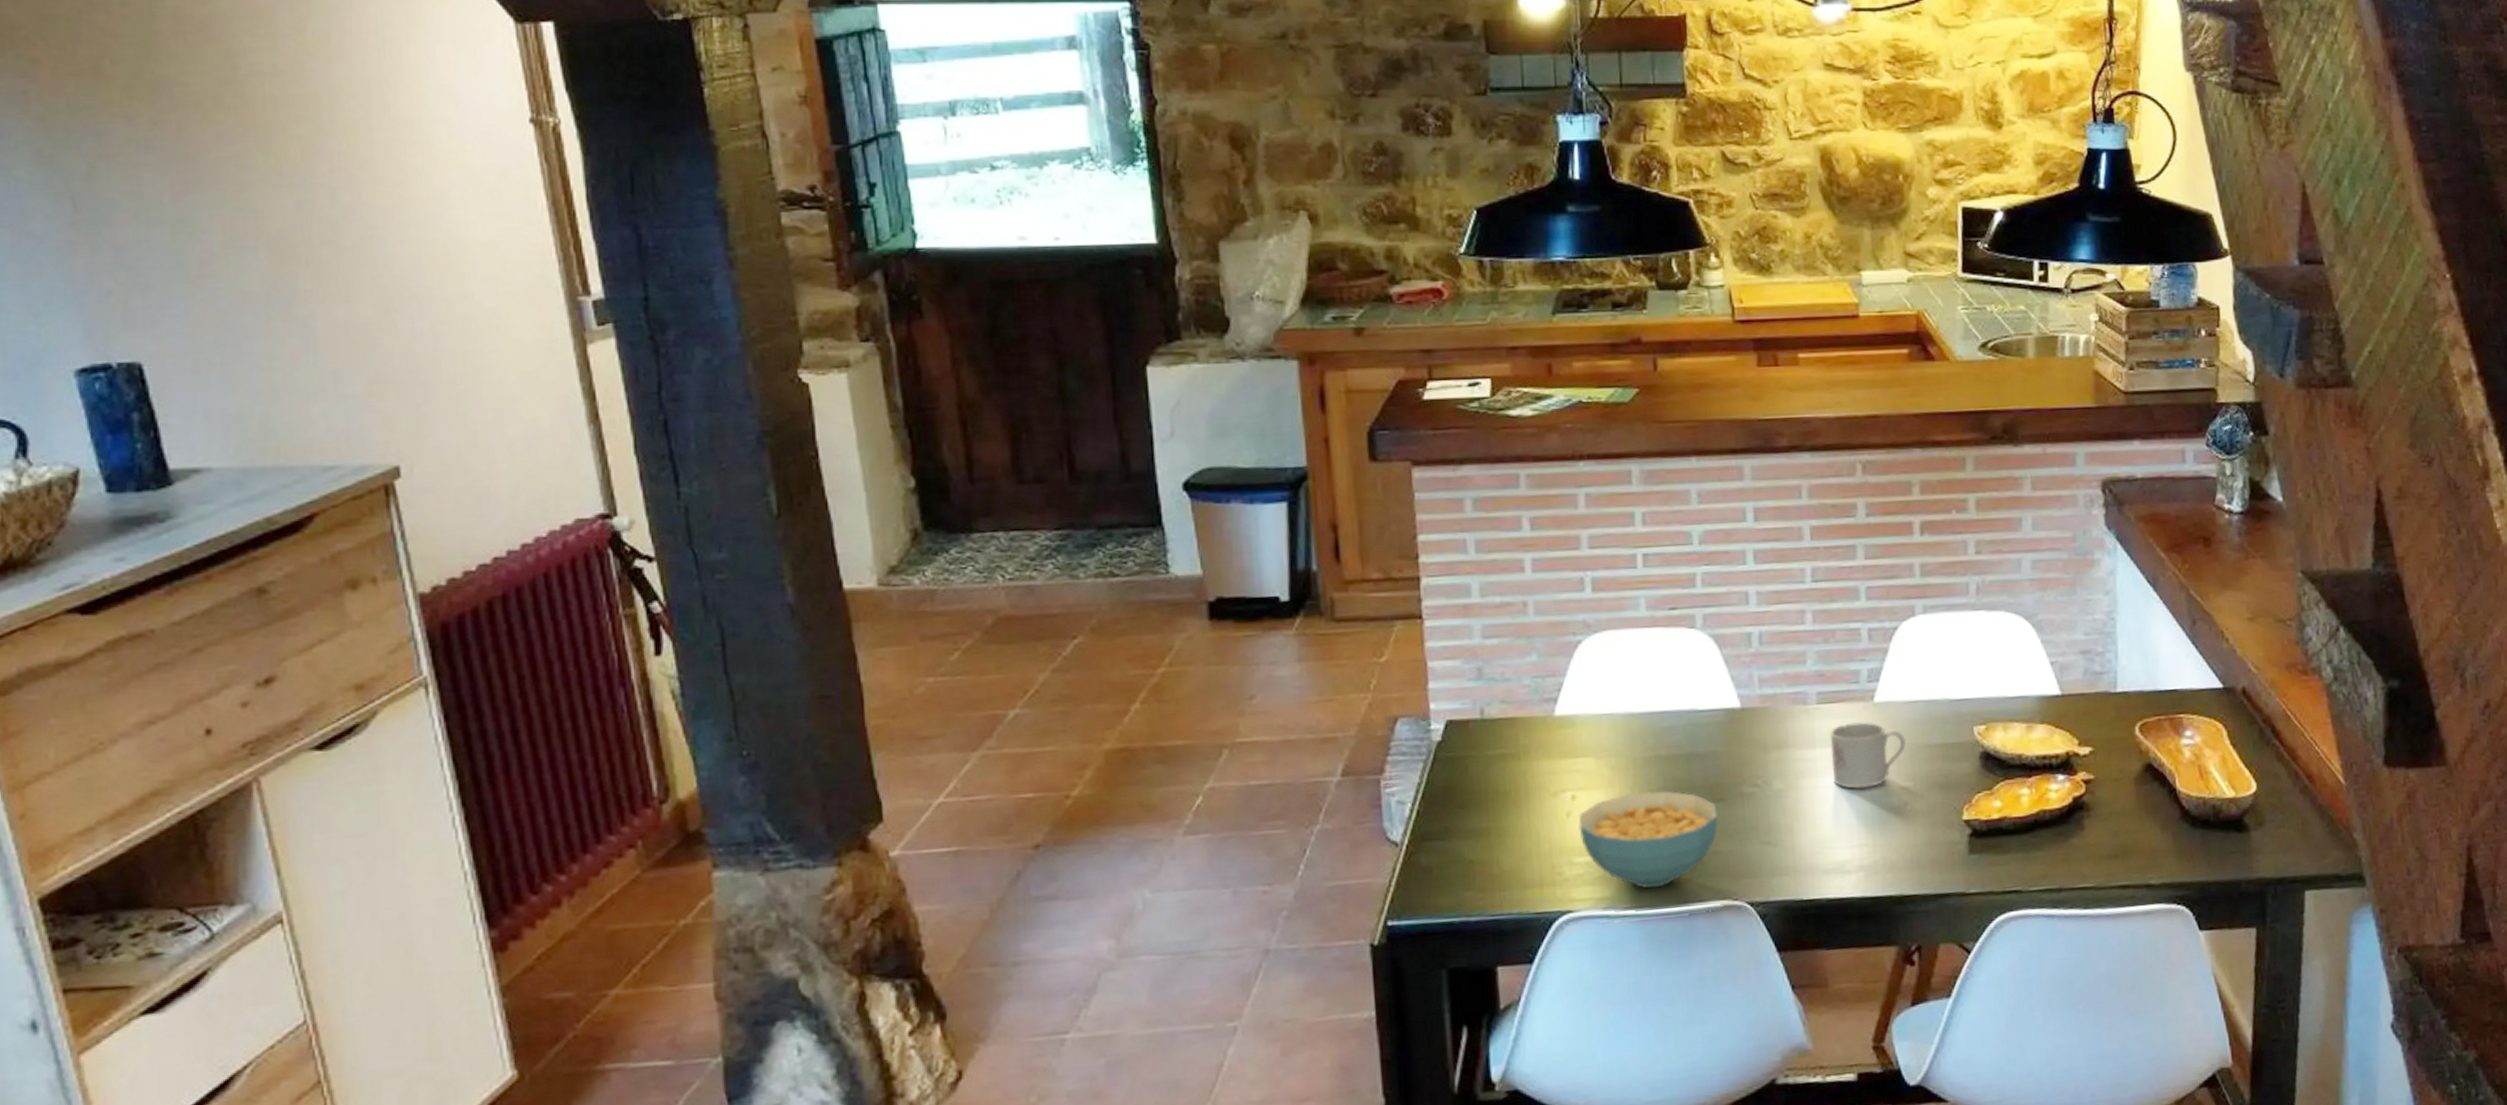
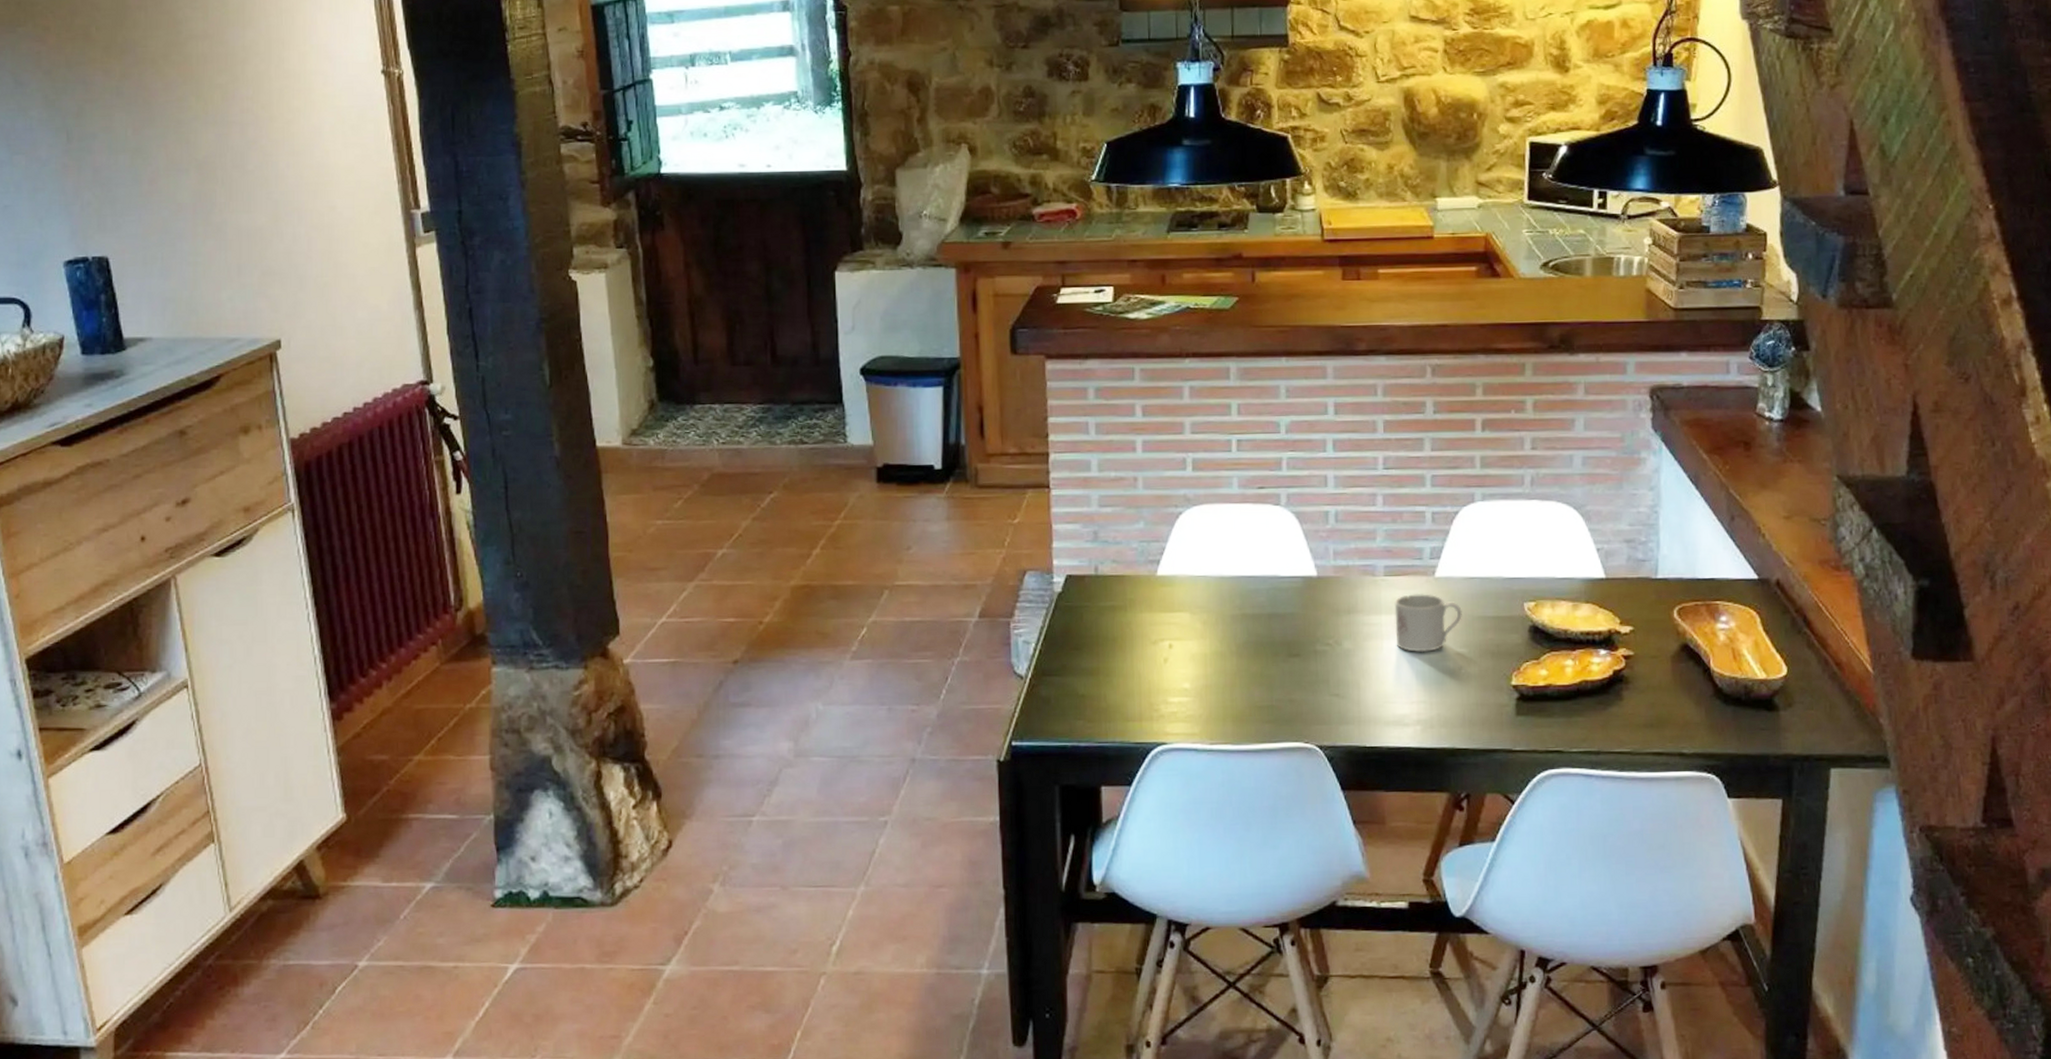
cereal bowl: present [1578,791,1719,888] -> none [1174,644,1295,728]

